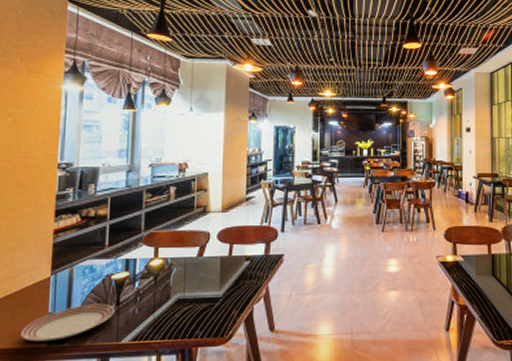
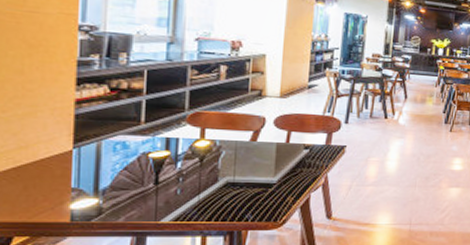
dinner plate: present [20,303,115,342] -> none [35,181,153,217]

